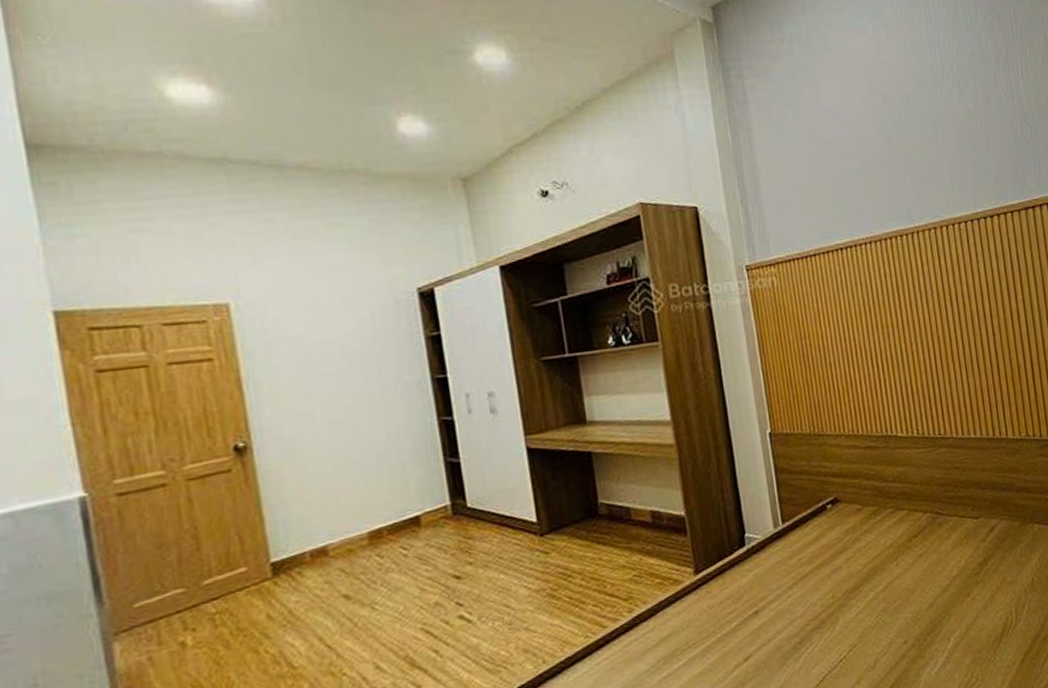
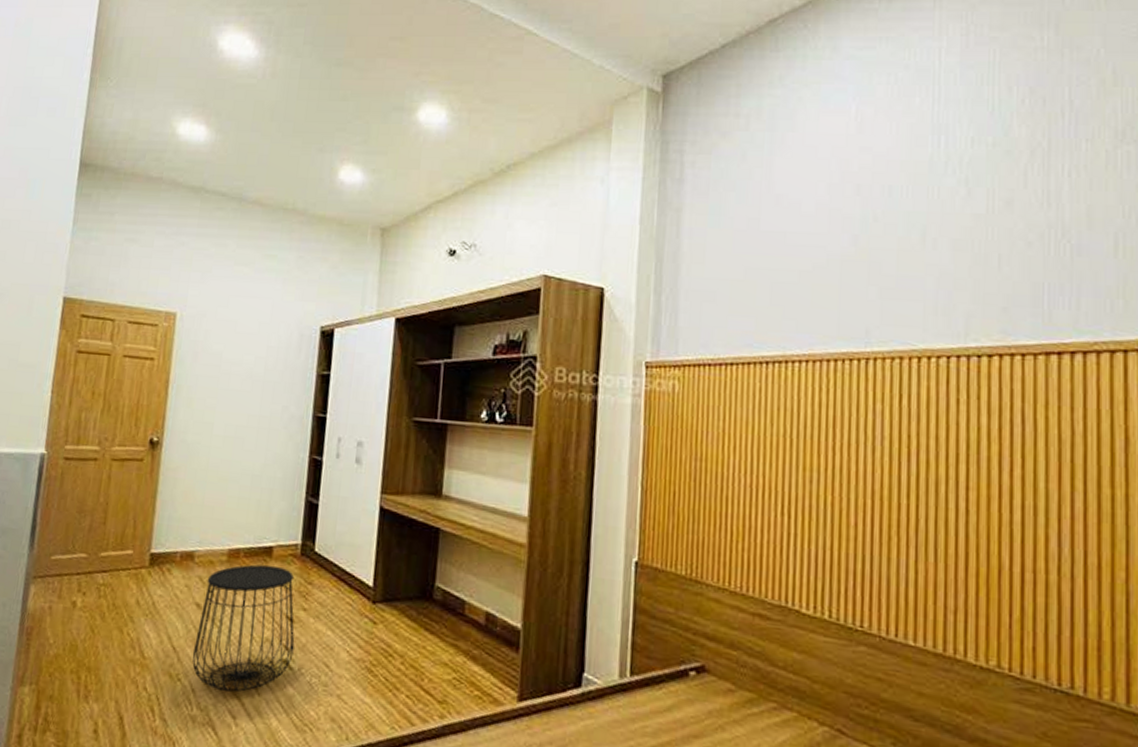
side table: none [350,532,469,669] -> present [192,564,295,692]

